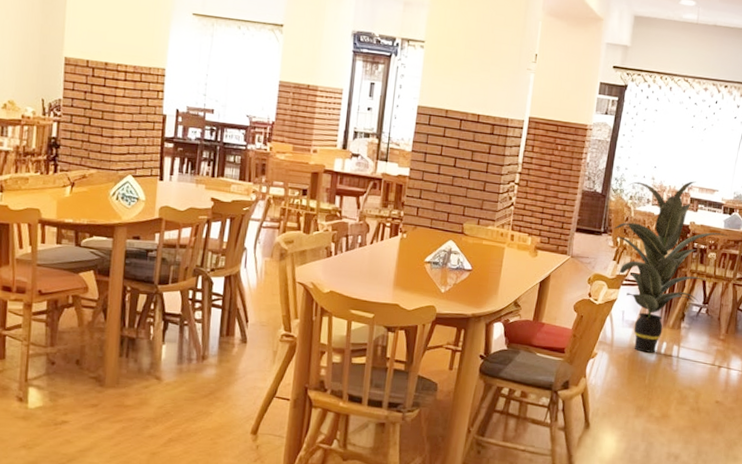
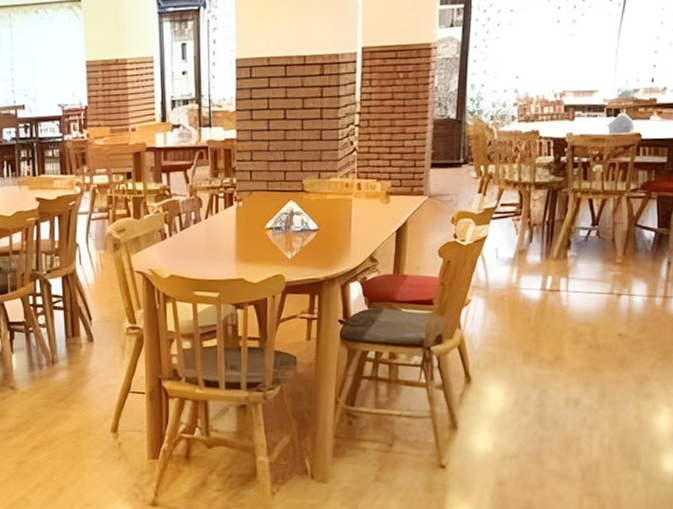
indoor plant: present [613,181,730,353] -> none [475,85,618,291]

